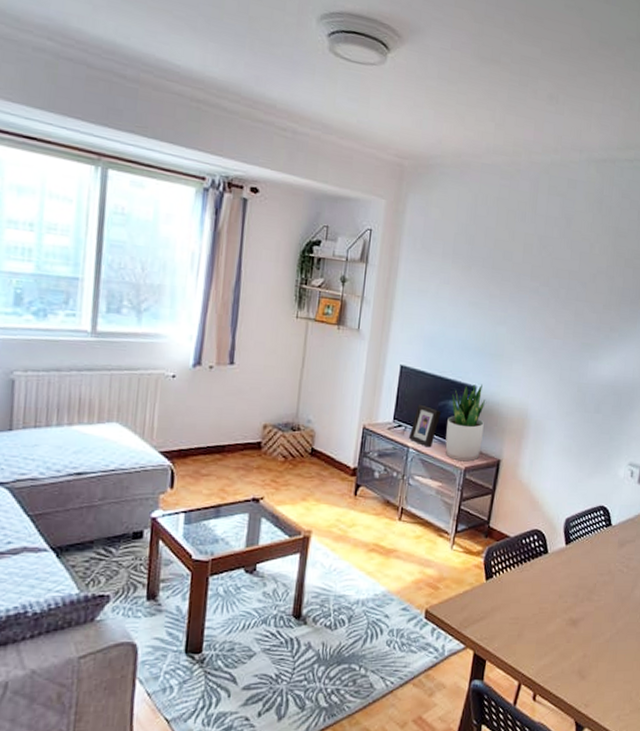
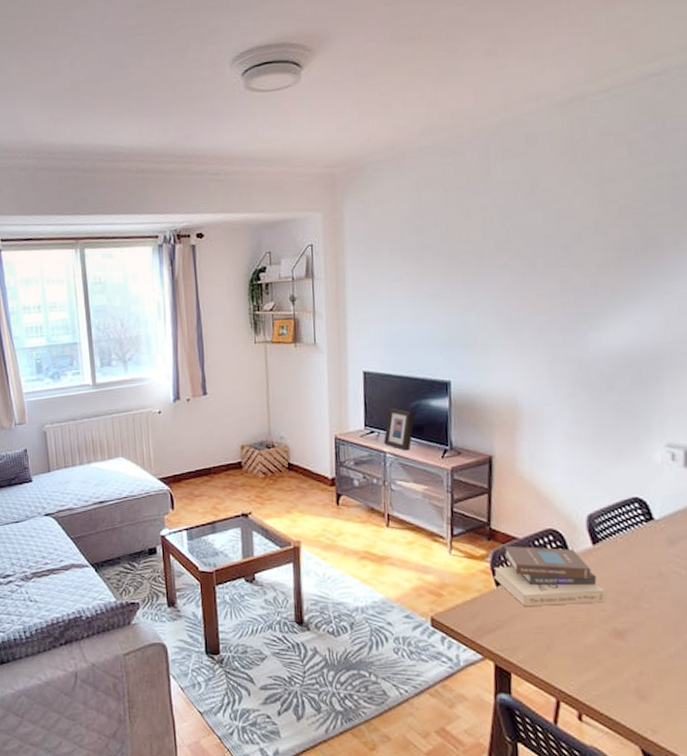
planter: present [445,384,486,462] -> none [423,377,468,462]
books: none [484,543,570,600] -> present [493,545,607,607]

